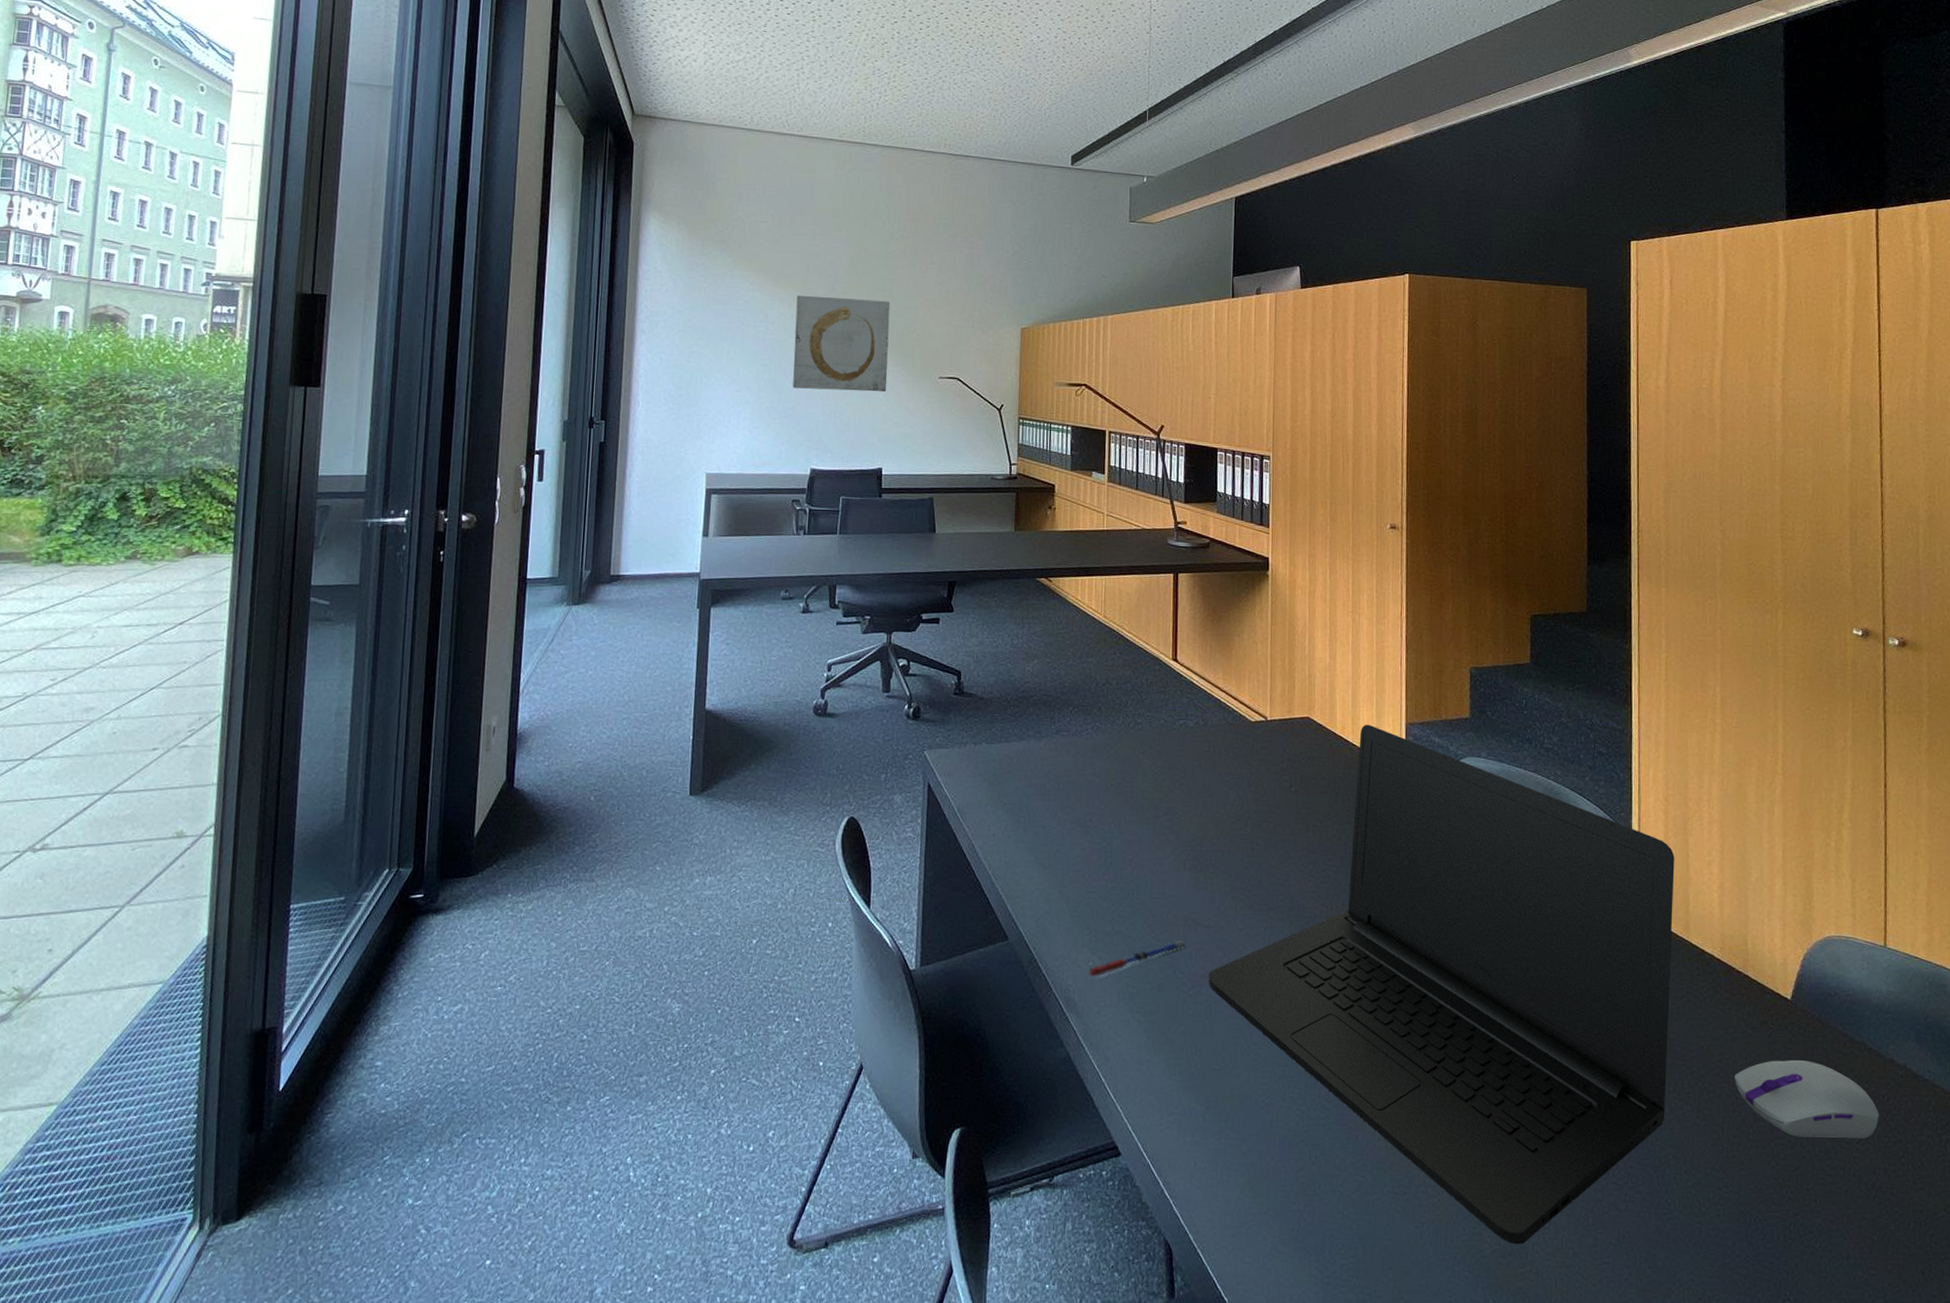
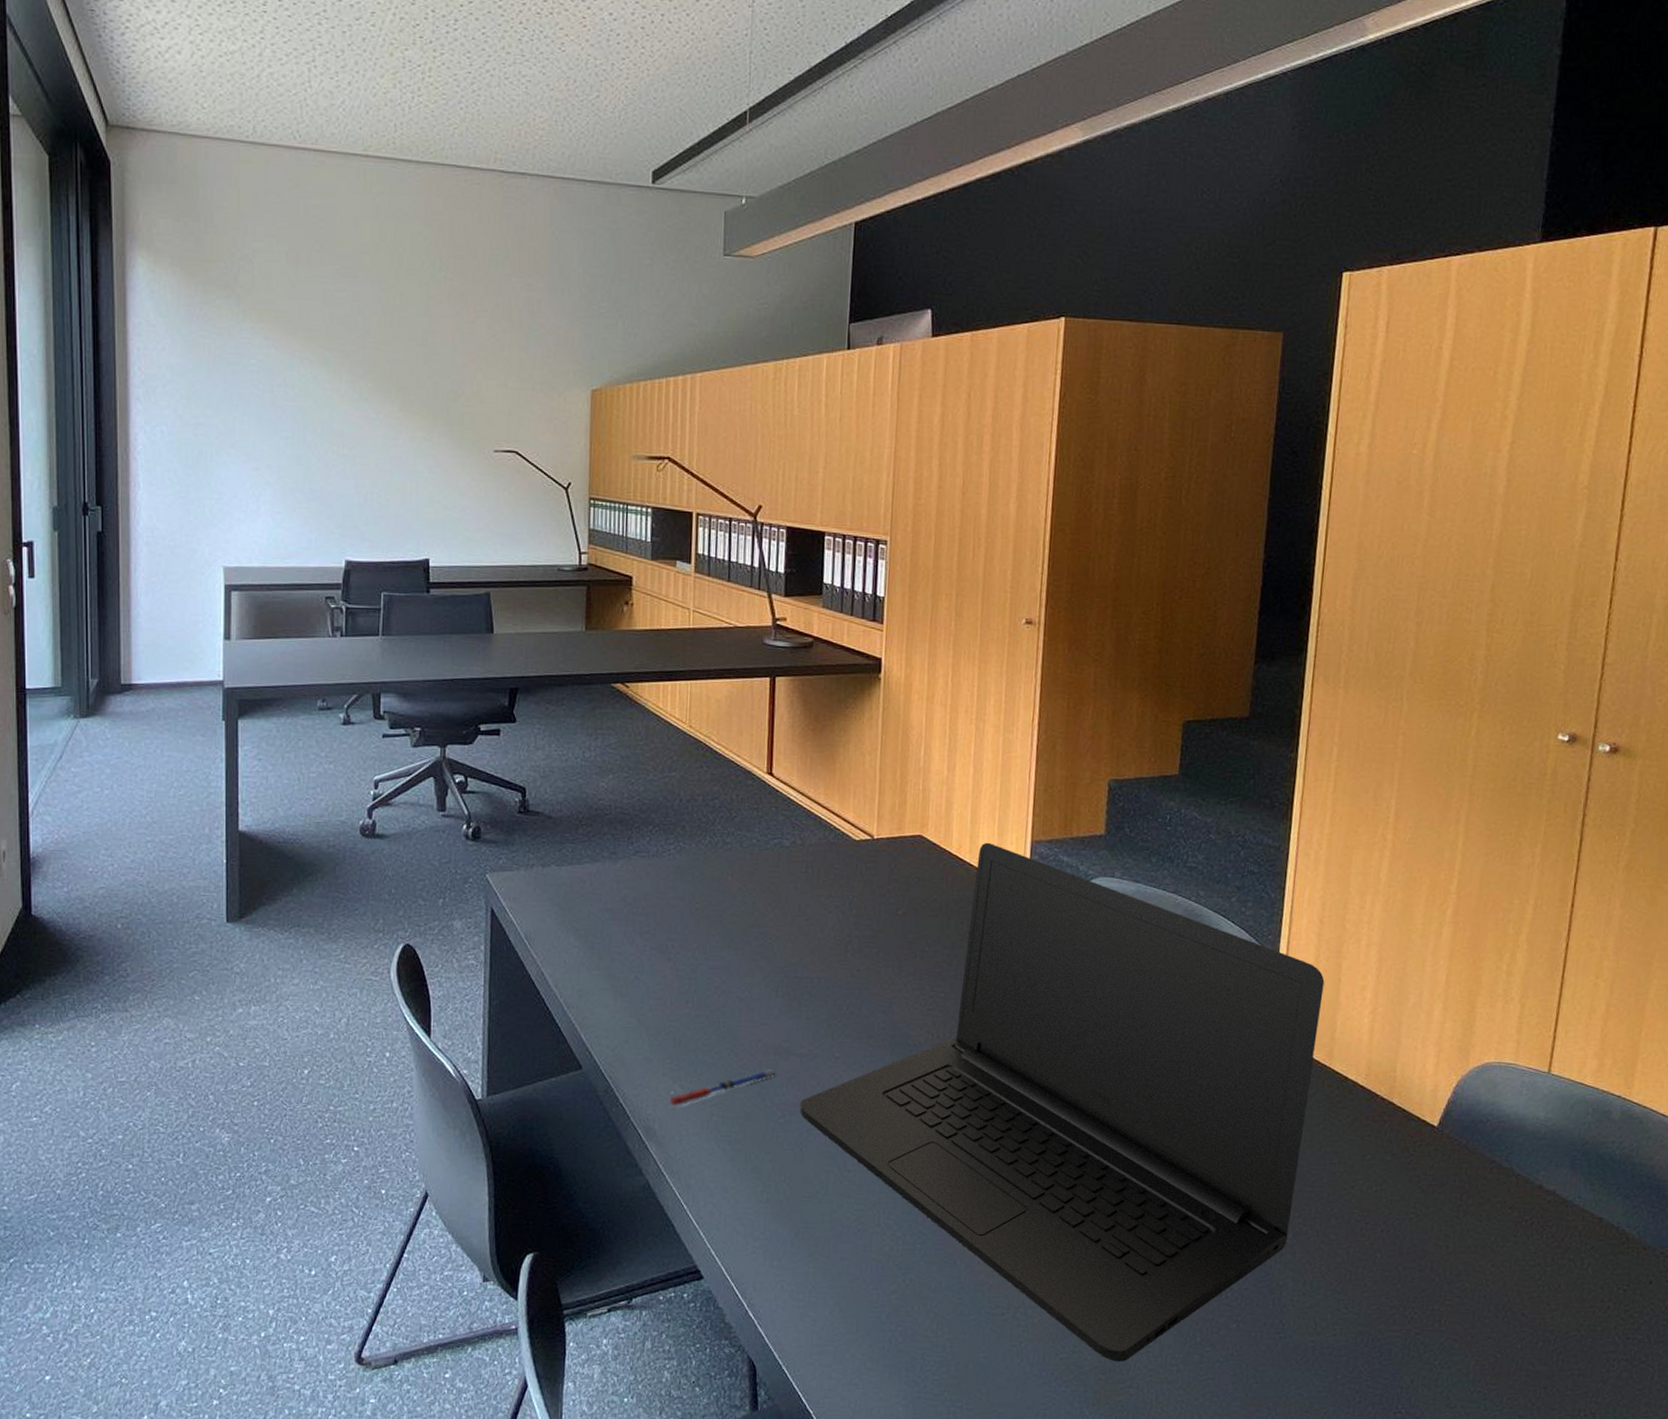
wall art: present [793,295,891,392] -> none [319,352,433,470]
computer mouse: present [1735,1060,1879,1138] -> none [1366,1186,1520,1262]

